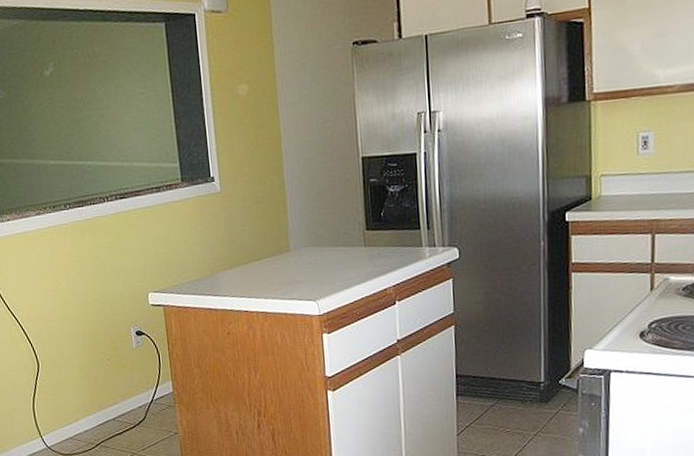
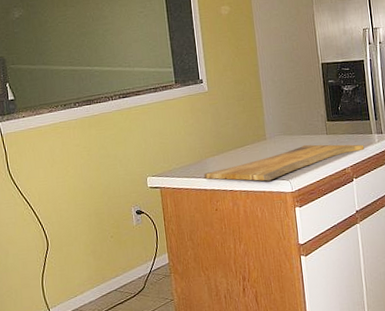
cutting board: none [214,258,412,302] -> present [203,144,365,181]

